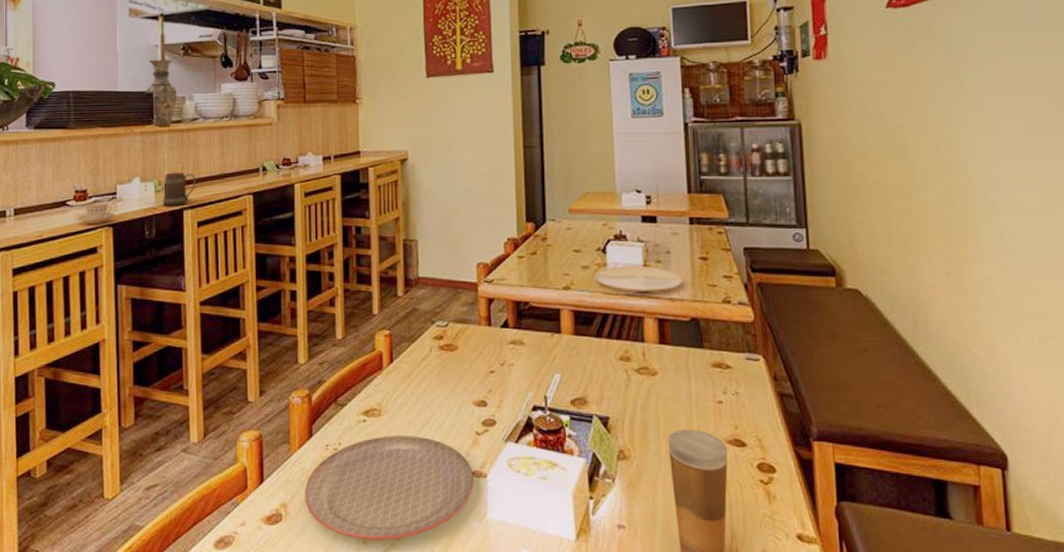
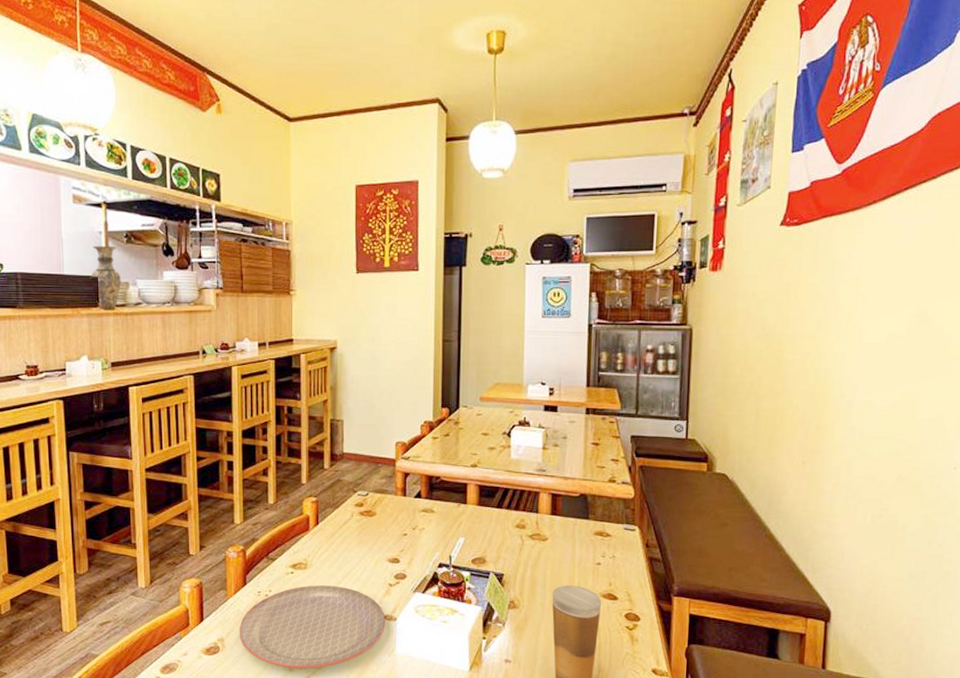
teacup: present [77,203,116,225] -> none [29,378,66,397]
beer mug: present [162,172,196,207] -> none [109,352,140,384]
plate: present [595,265,682,291] -> none [499,448,576,471]

